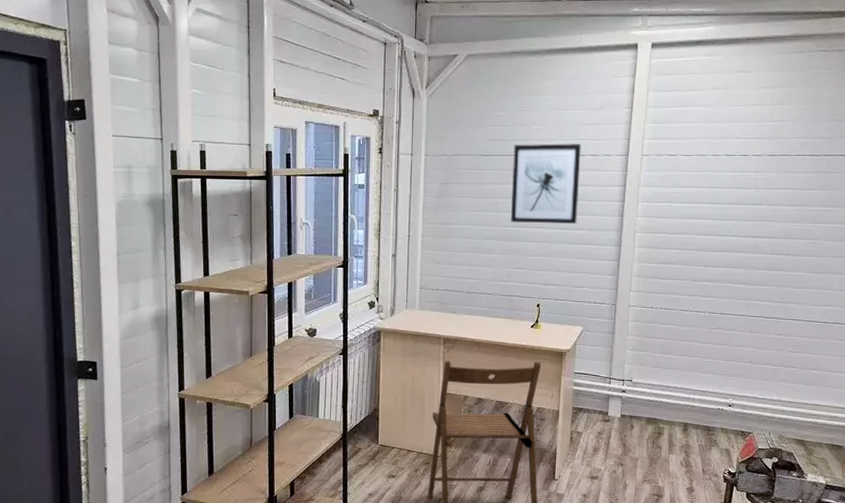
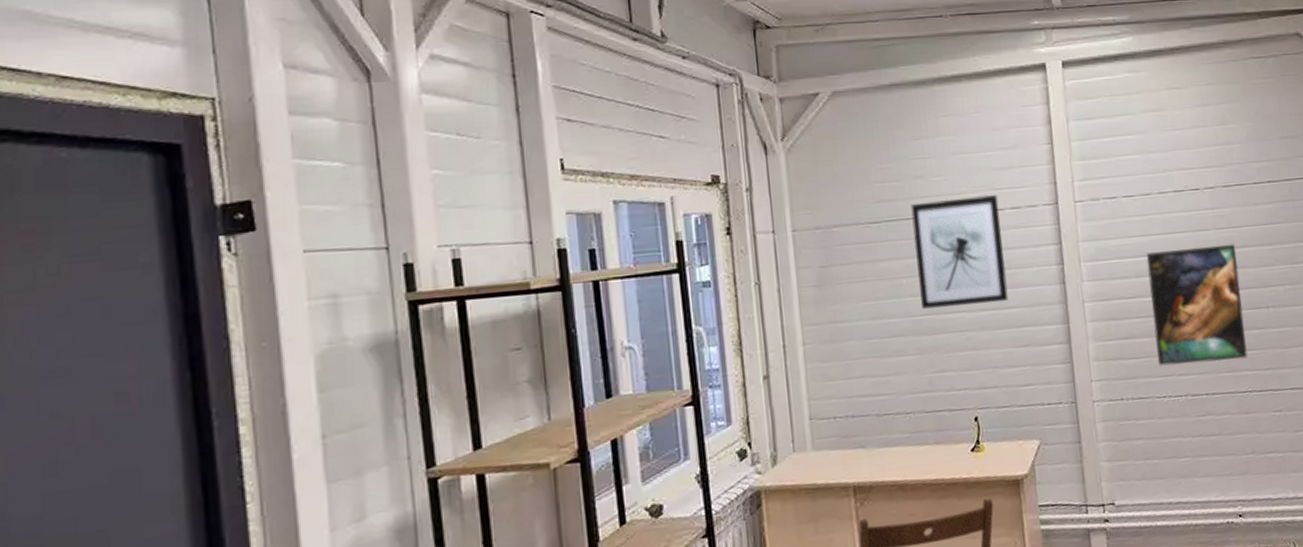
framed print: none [687,201,770,291] -> present [1146,243,1248,366]

